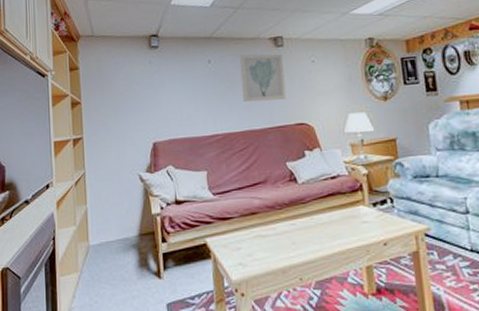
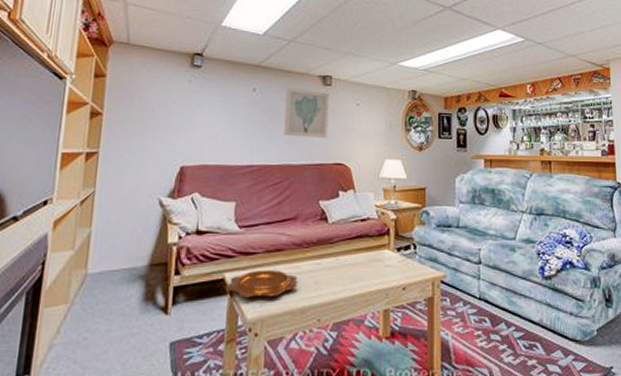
decorative bowl: none [208,232,276,260] -> present [225,269,298,297]

